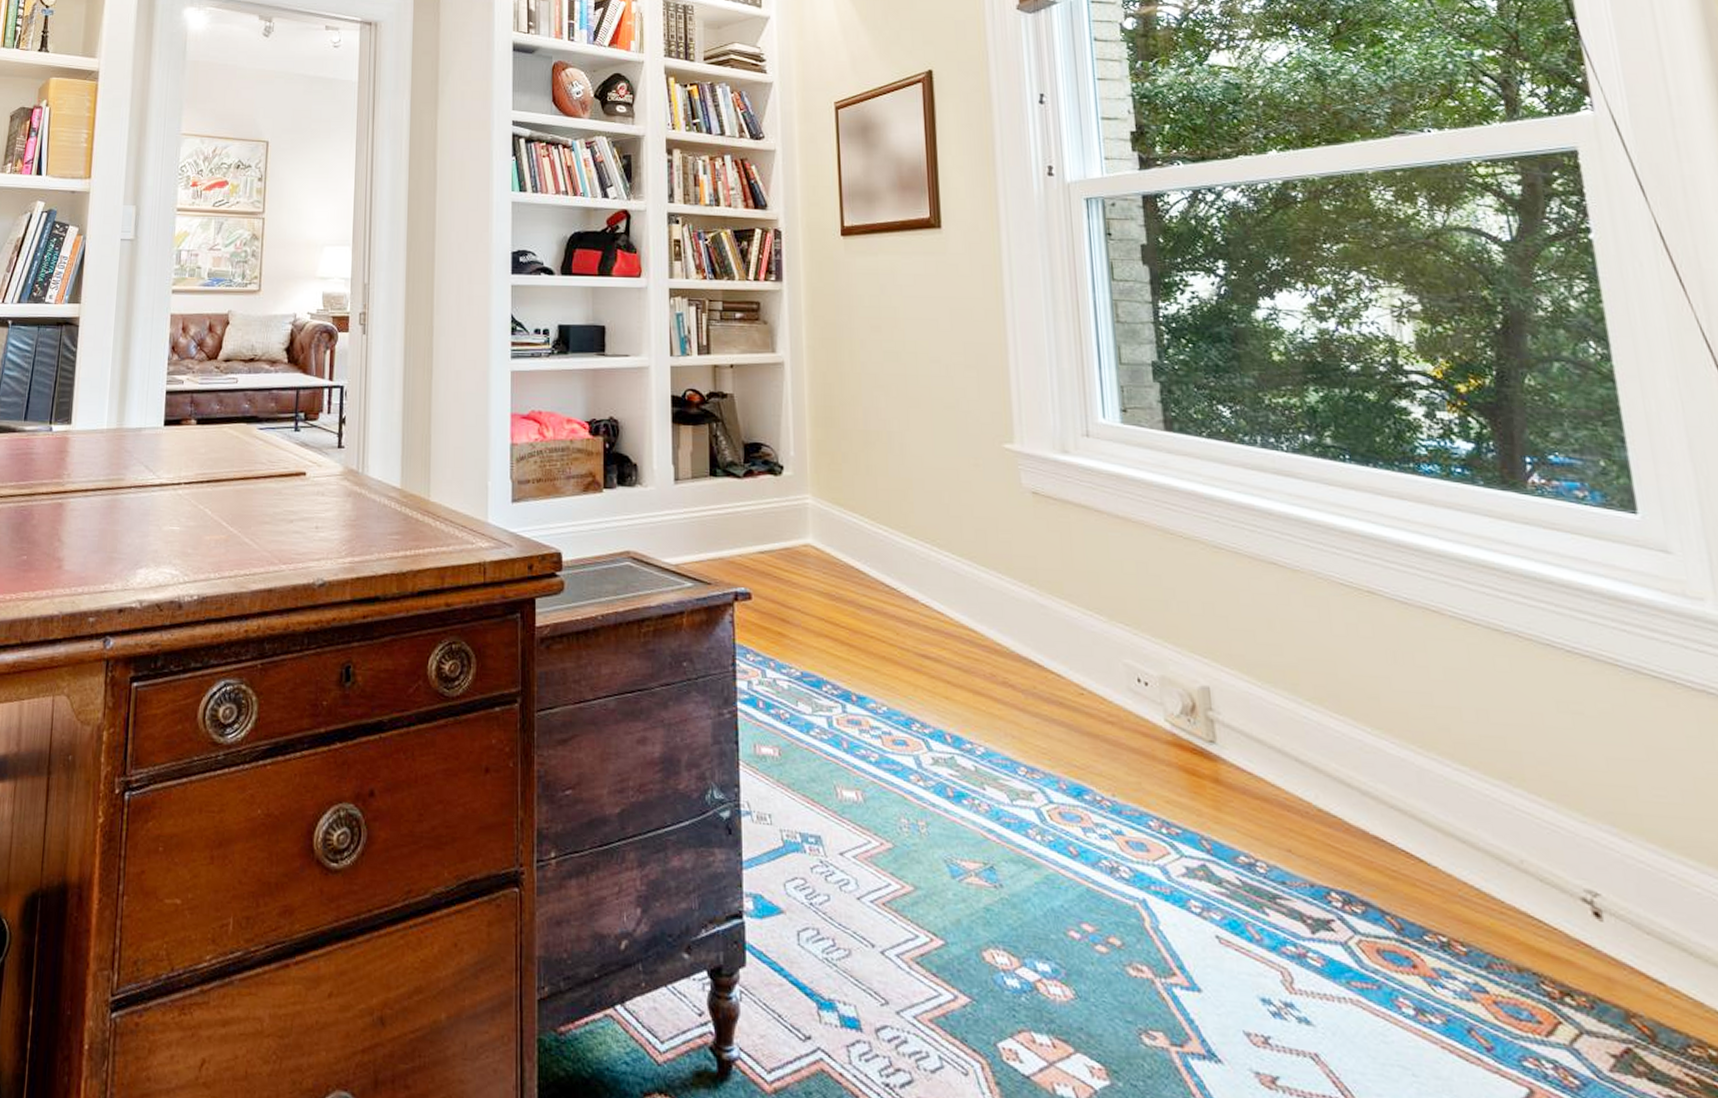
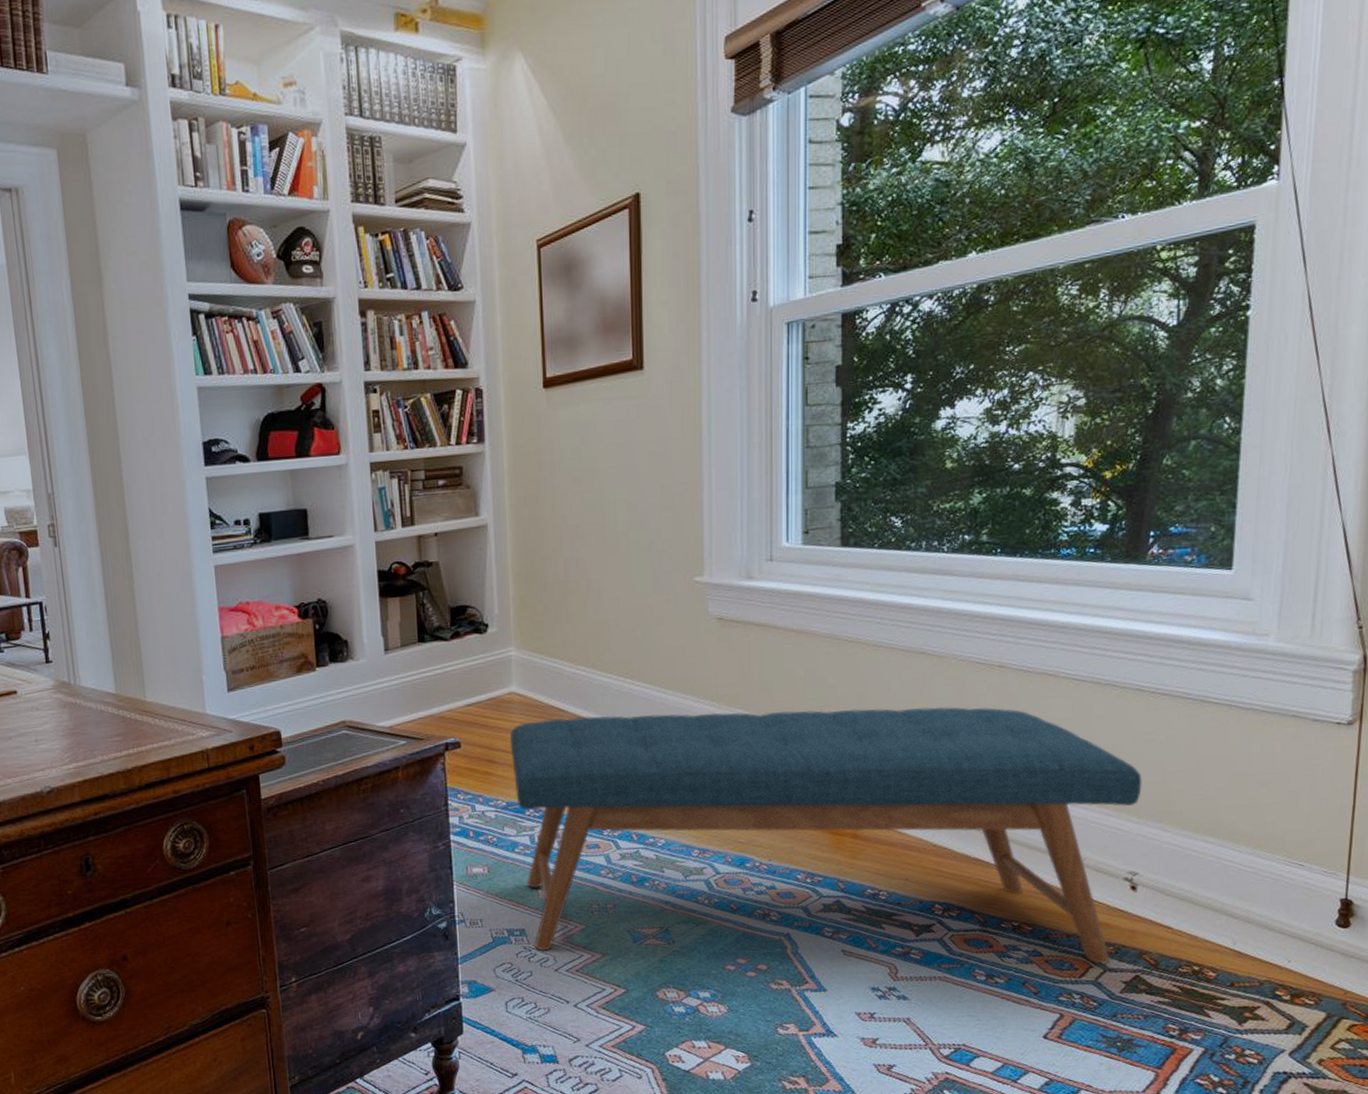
bench: none [804,580,1585,1024] -> present [509,706,1142,965]

